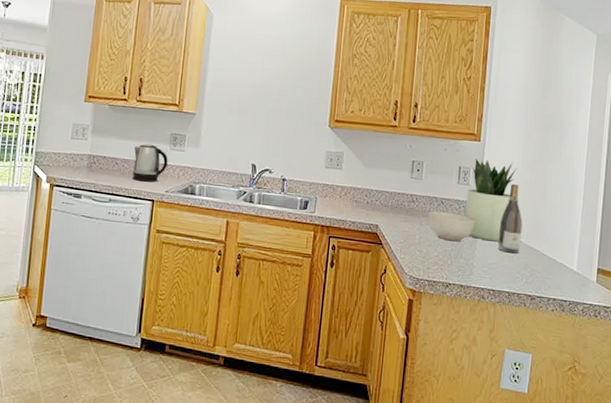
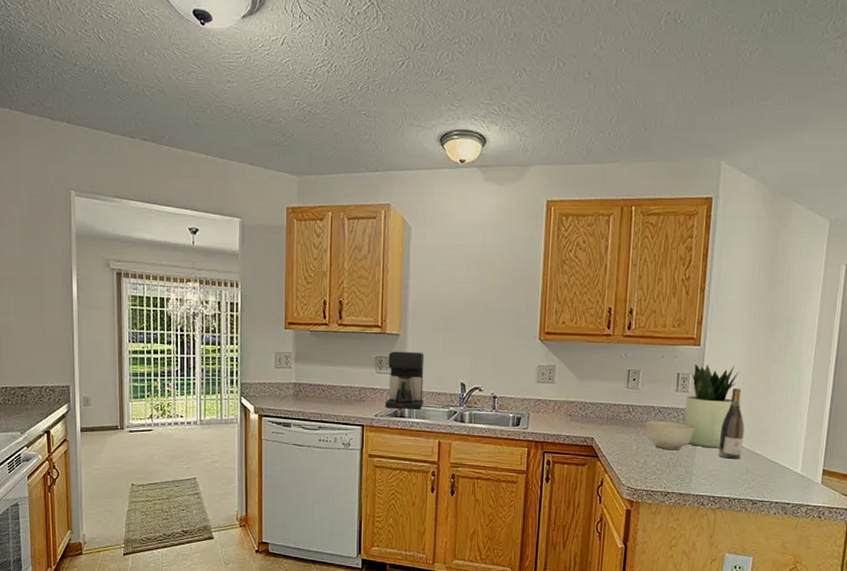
kettle: present [132,143,168,183] -> none [340,368,375,407]
coffee maker: none [177,129,218,188] -> present [385,351,424,410]

